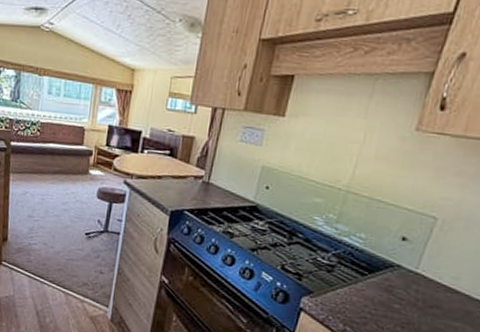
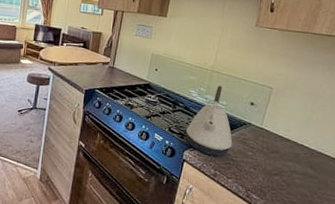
kettle: none [306,212,372,308] -> present [186,85,233,157]

